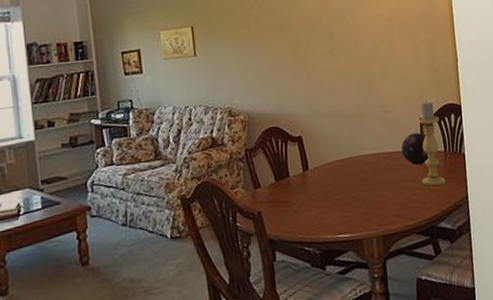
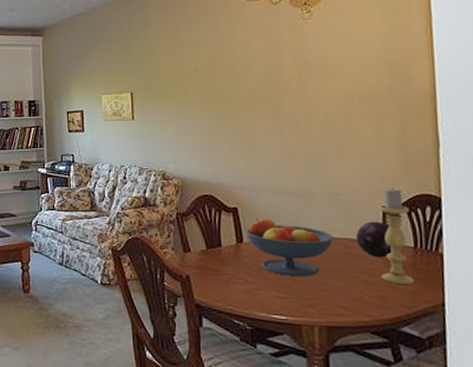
fruit bowl: none [310,142,384,196] -> present [246,218,334,276]

